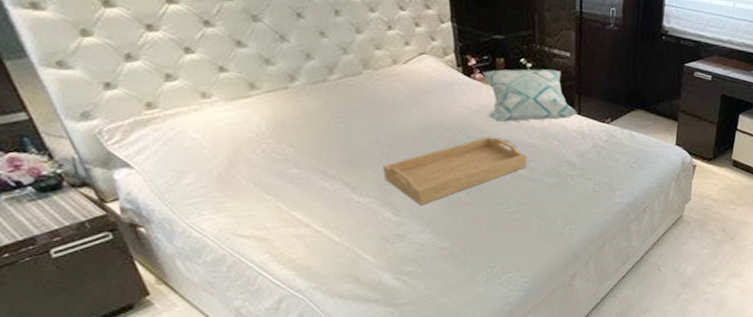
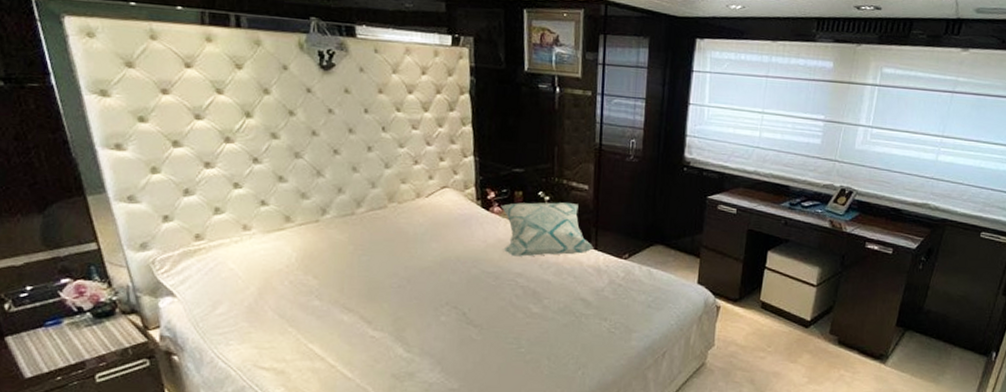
serving tray: present [383,136,527,206] -> none [398,271,541,343]

